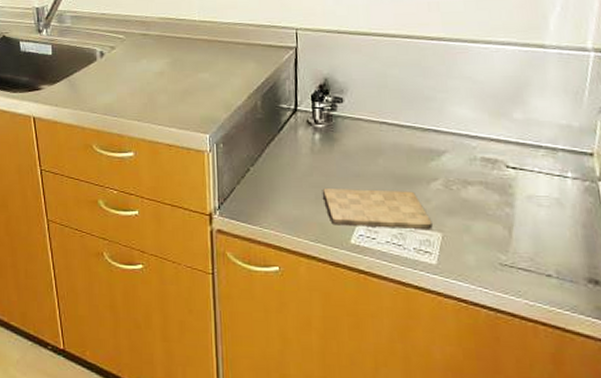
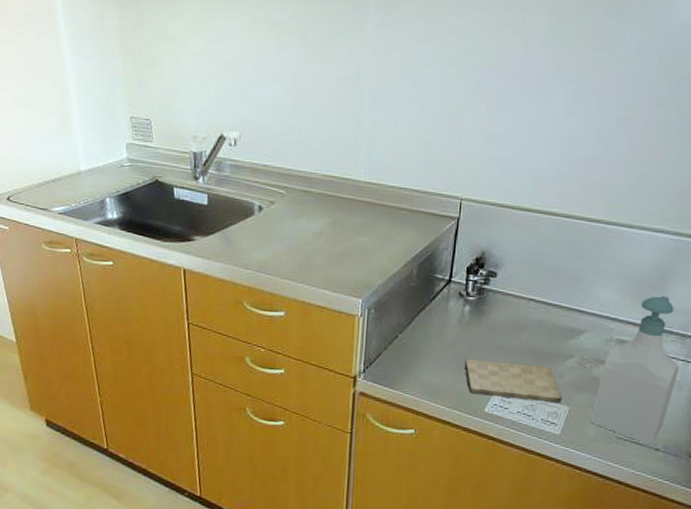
soap bottle: none [467,109,557,272] -> present [590,296,679,445]

